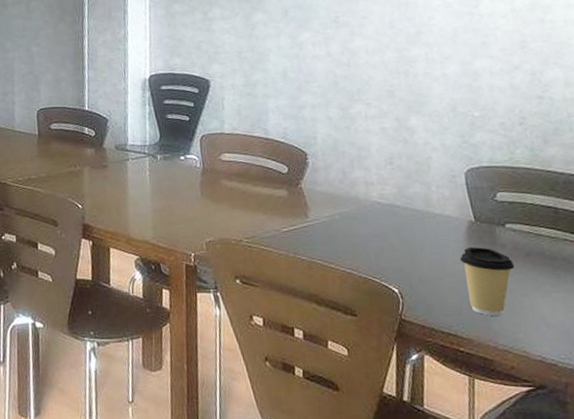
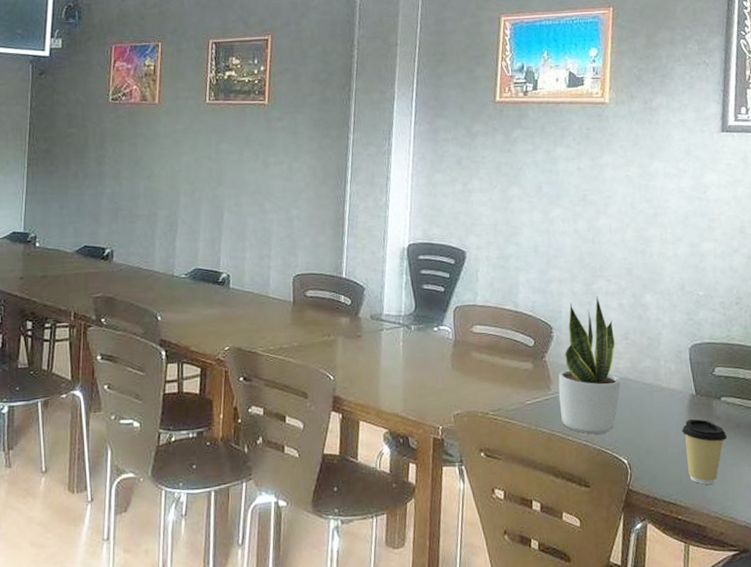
potted plant: none [316,120,387,262] -> present [558,296,621,434]

